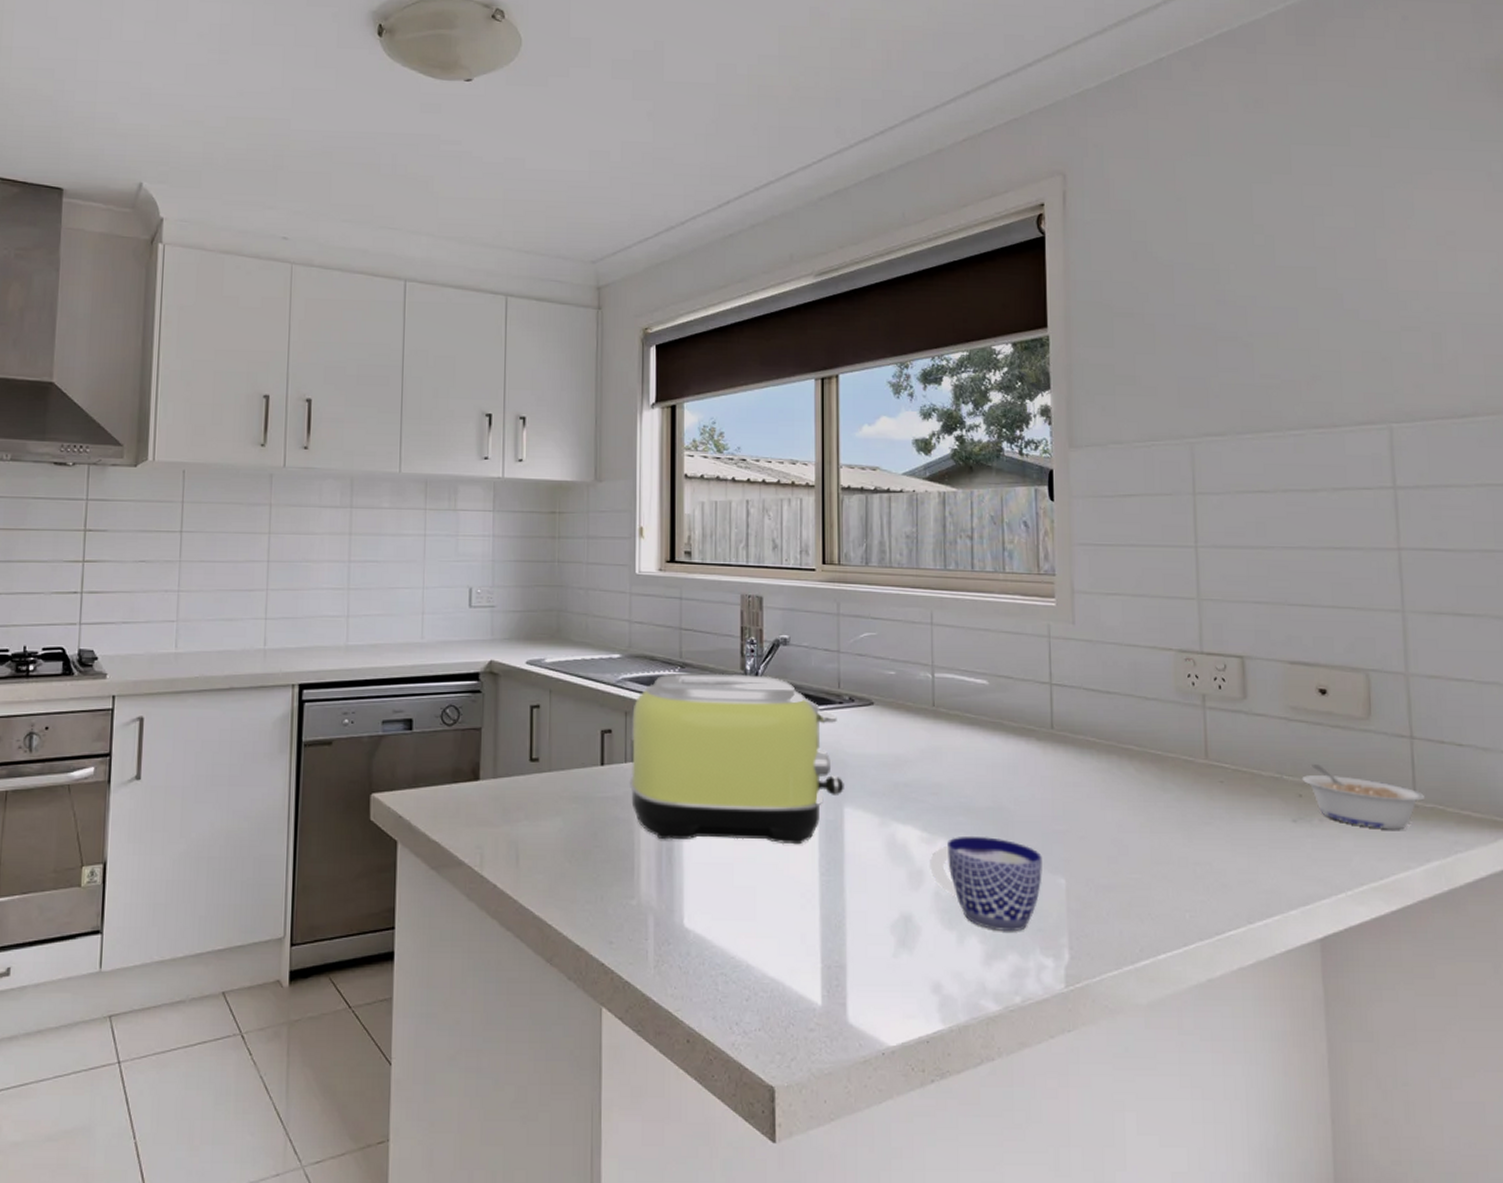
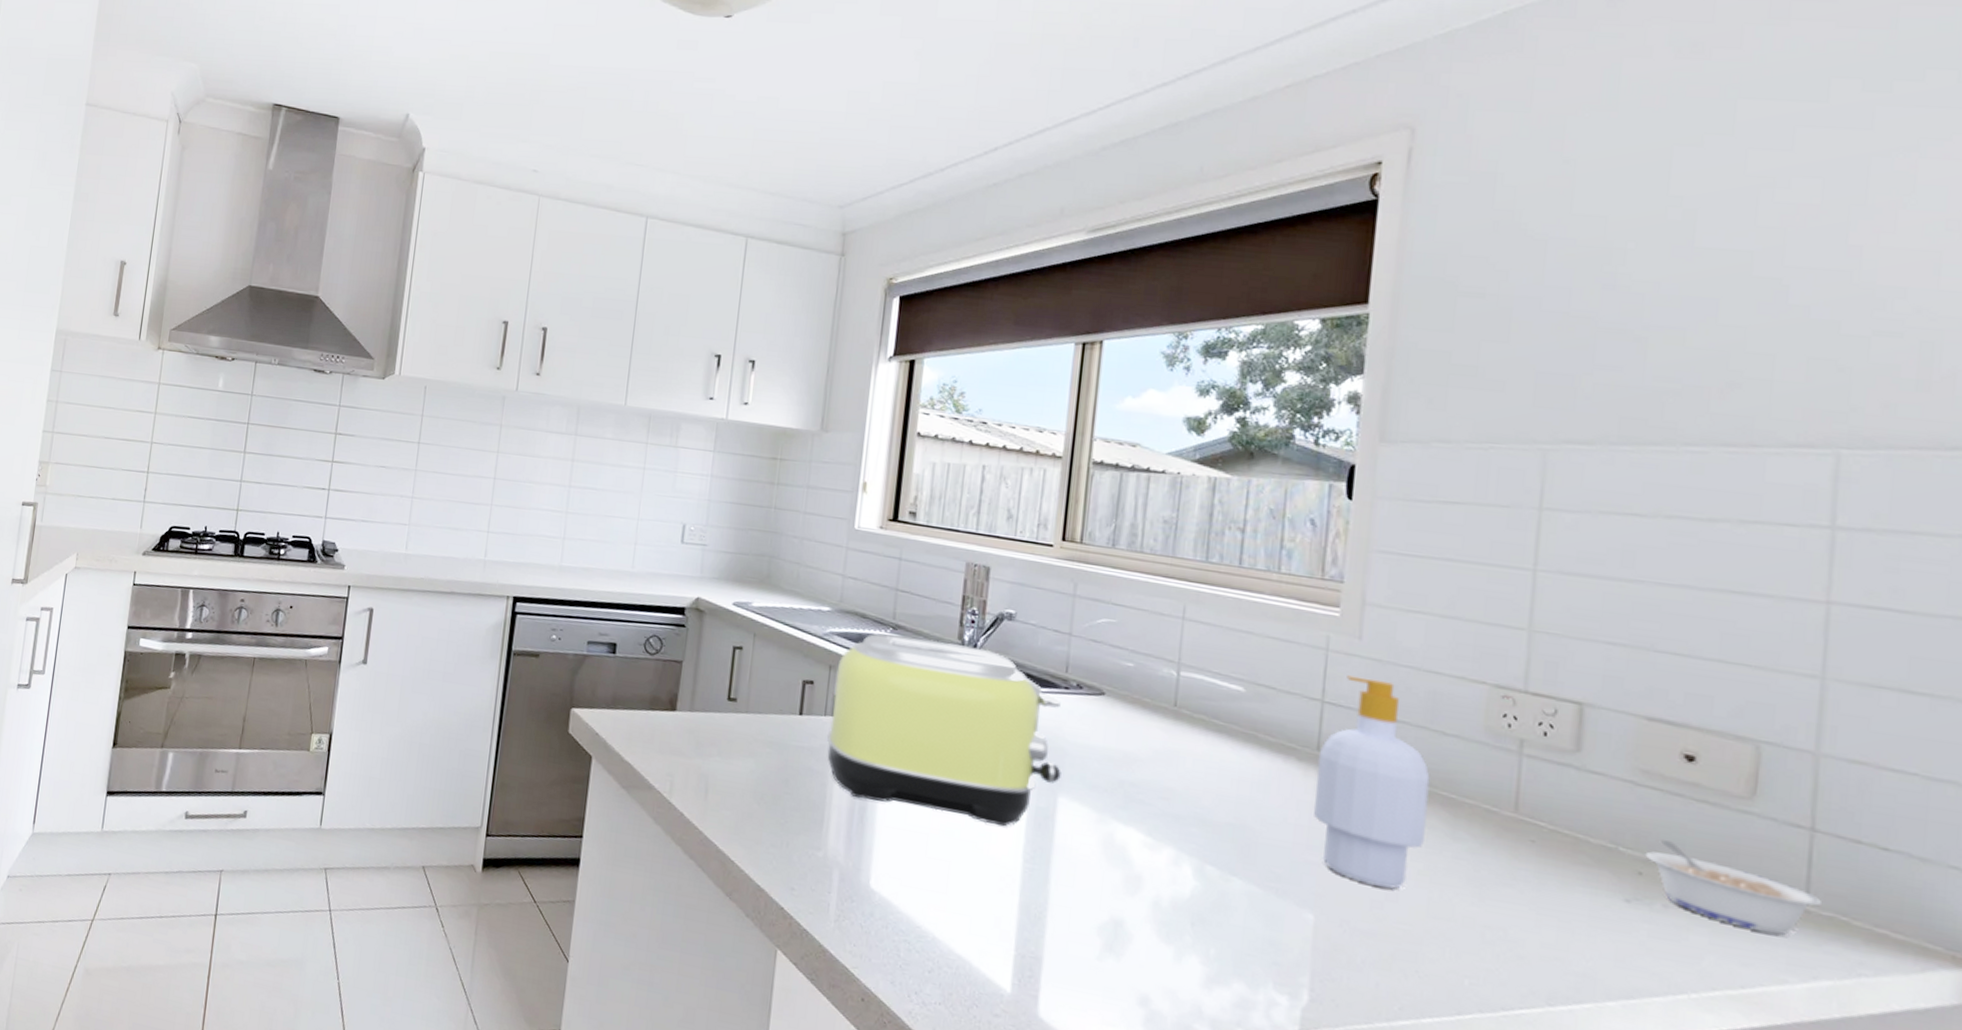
cup: present [929,835,1042,932] -> none [1149,847,1288,960]
soap bottle: none [1053,657,1143,843] -> present [1314,675,1430,889]

